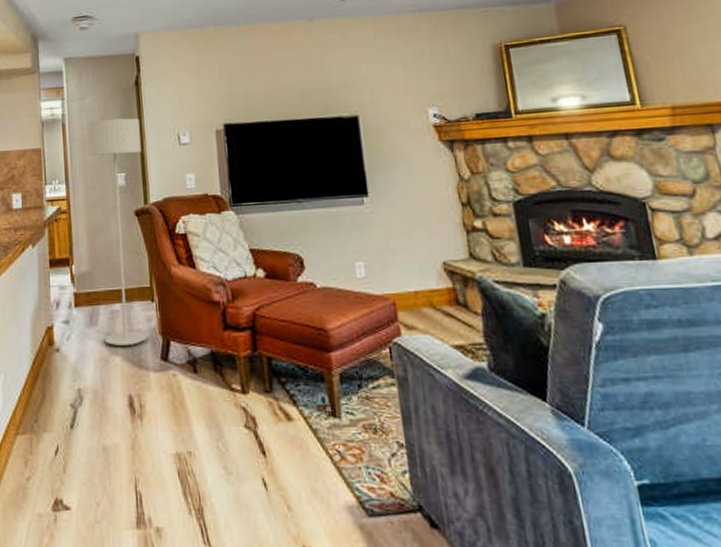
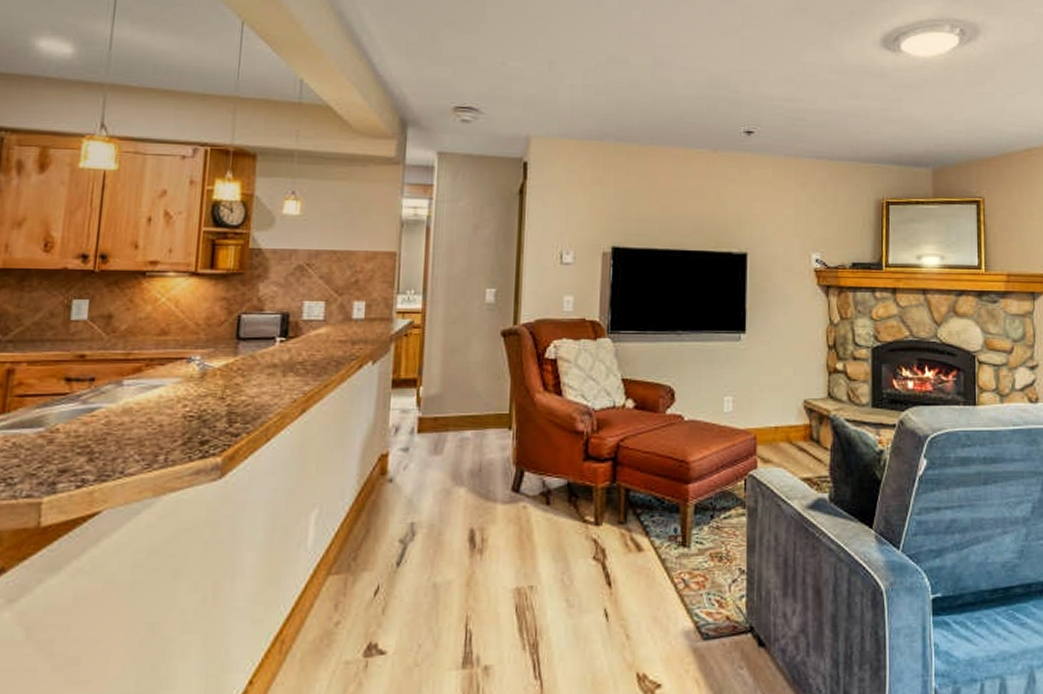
floor lamp: present [87,117,147,347] -> none [448,226,519,477]

